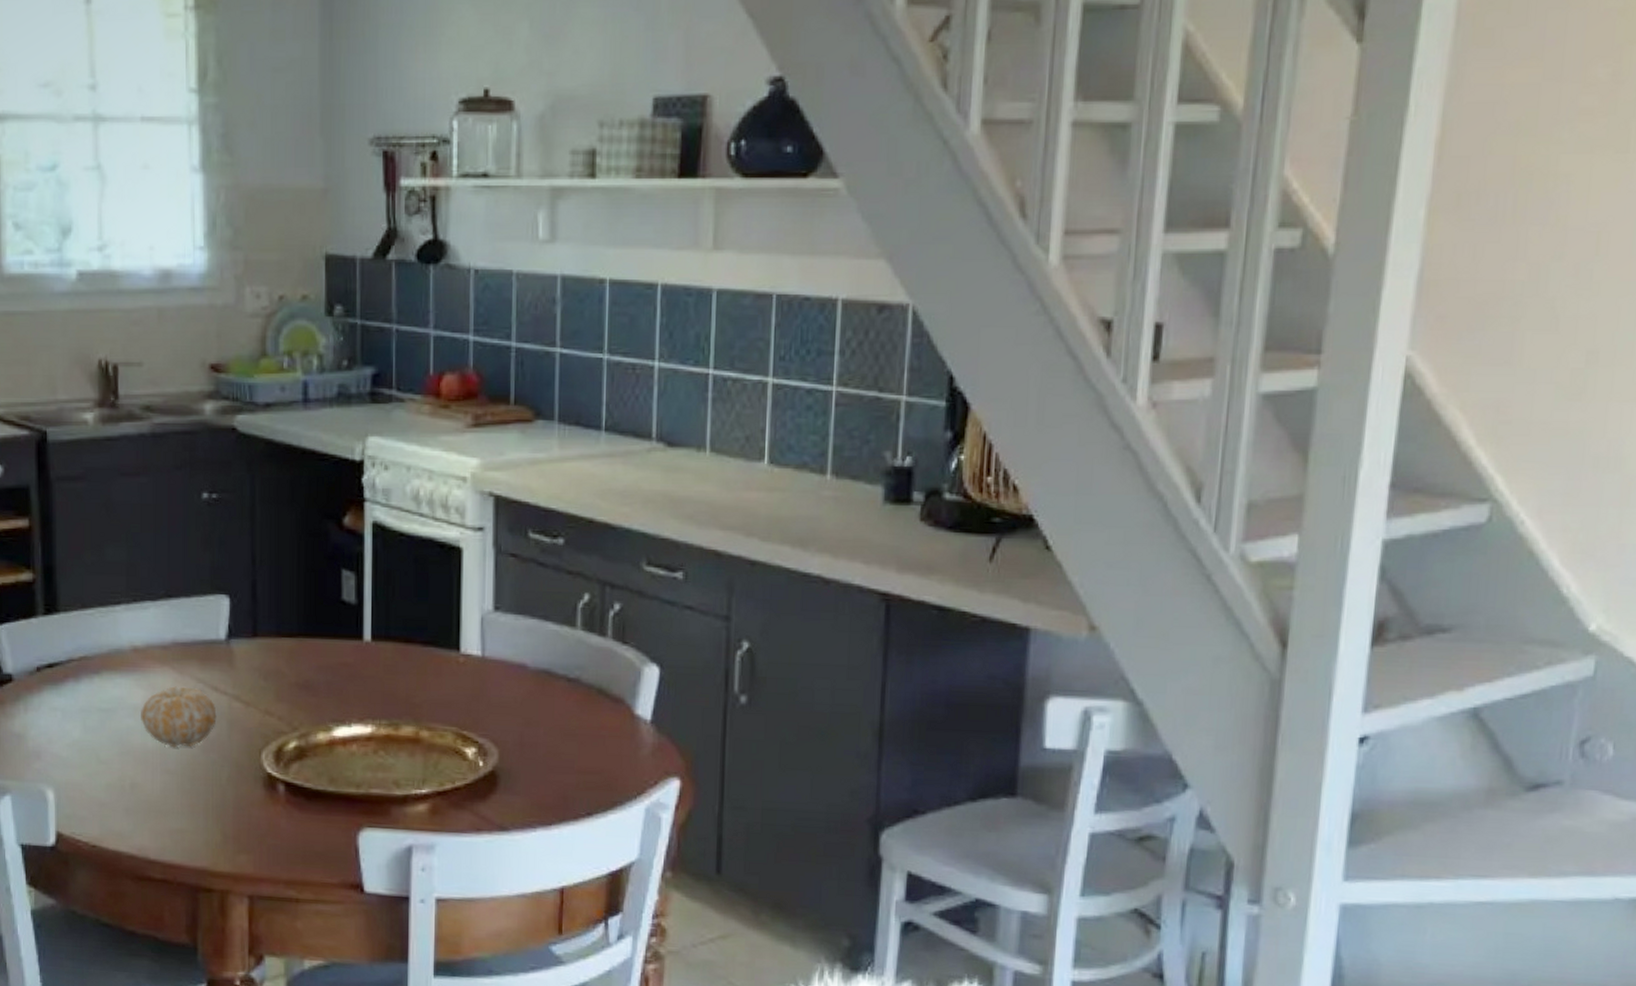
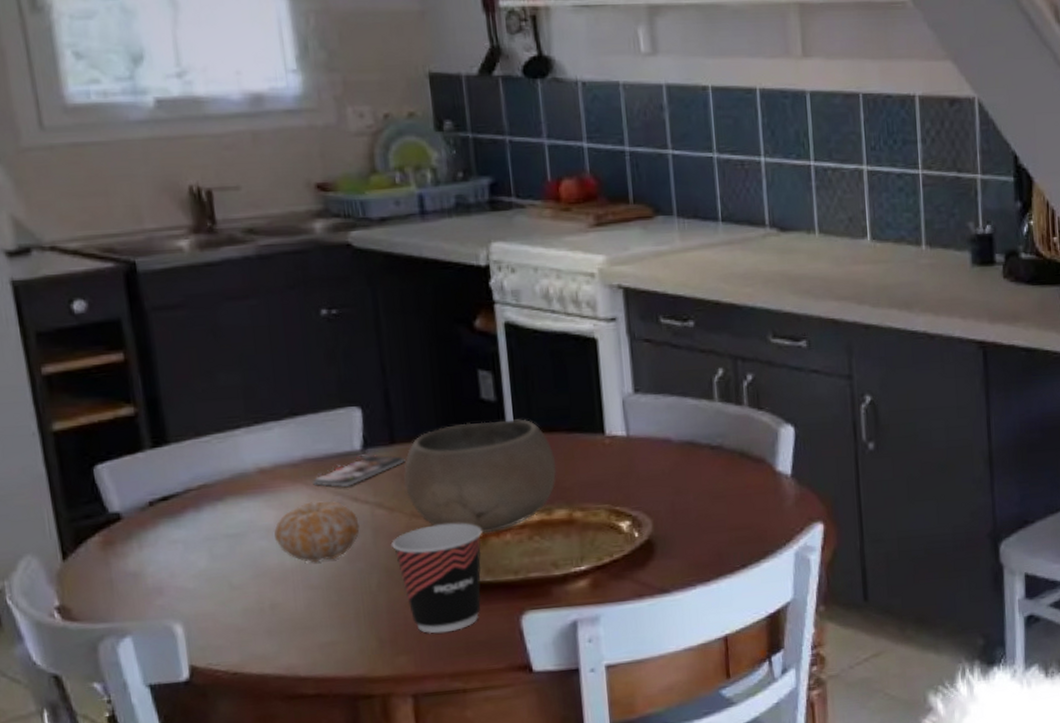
smartphone: none [179,644,265,675] -> present [313,454,406,487]
cup: none [244,725,330,838] -> present [392,523,482,634]
bowl: none [262,623,409,741] -> present [404,419,557,534]

